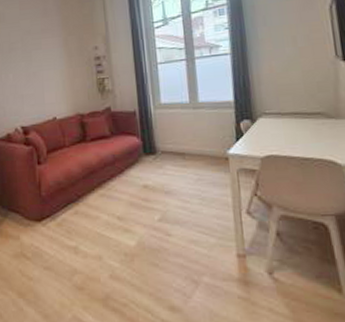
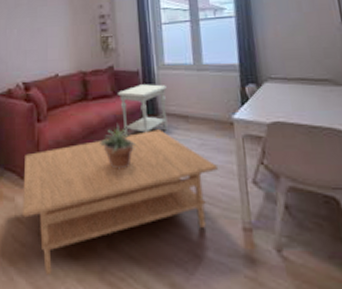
coffee table: none [27,167,215,305] -> present [22,129,219,276]
potted plant: none [99,162,137,206] -> present [100,122,139,169]
side table: none [116,123,165,174] -> present [118,84,168,136]

